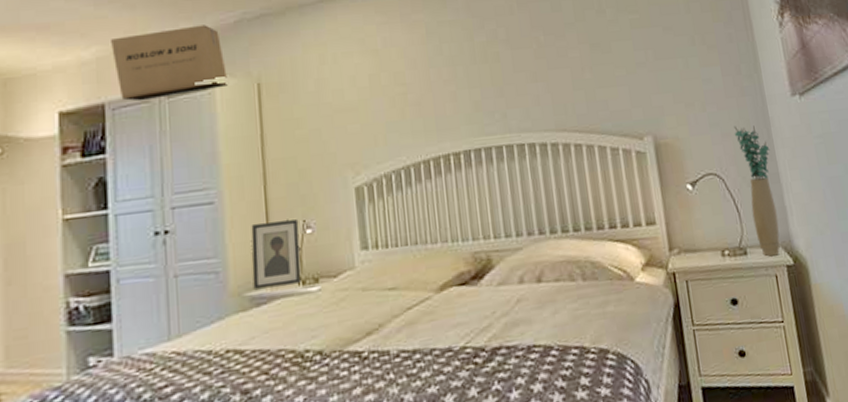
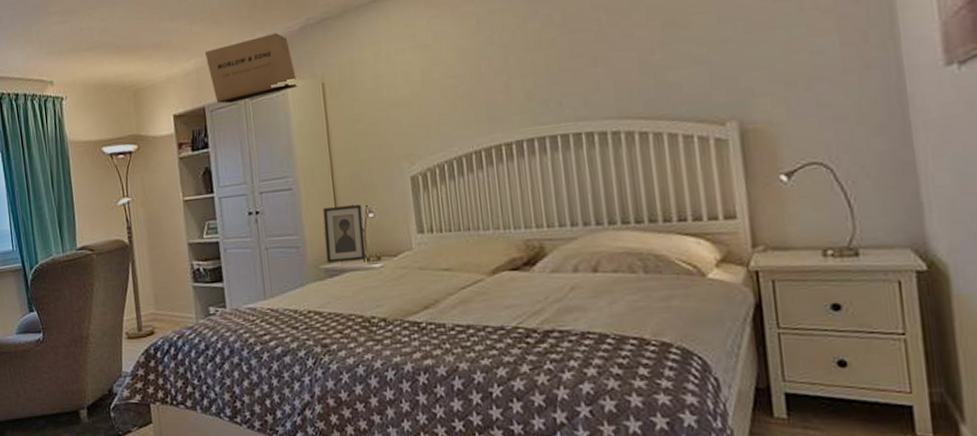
vase: present [734,125,780,257] -> none [852,104,910,260]

